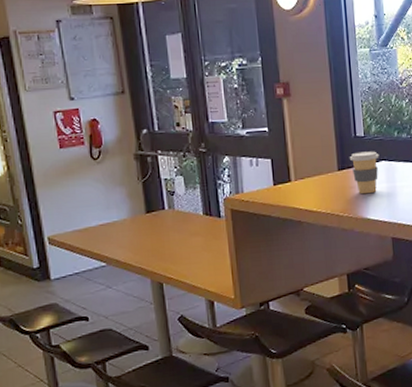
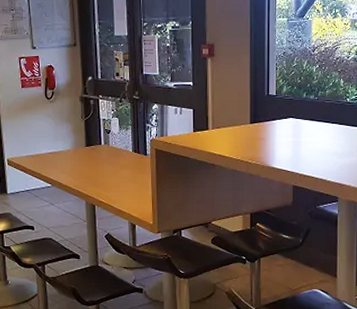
coffee cup: present [349,151,379,194] -> none [261,109,288,146]

